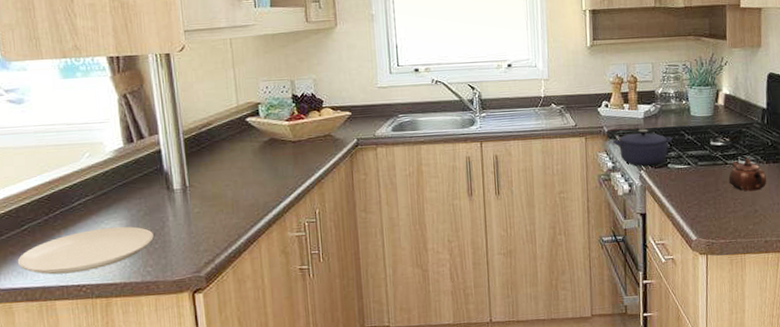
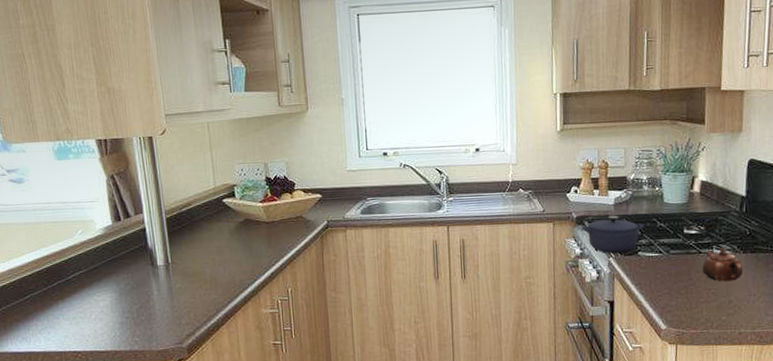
plate: present [17,226,154,275] -> none [21,299,140,341]

